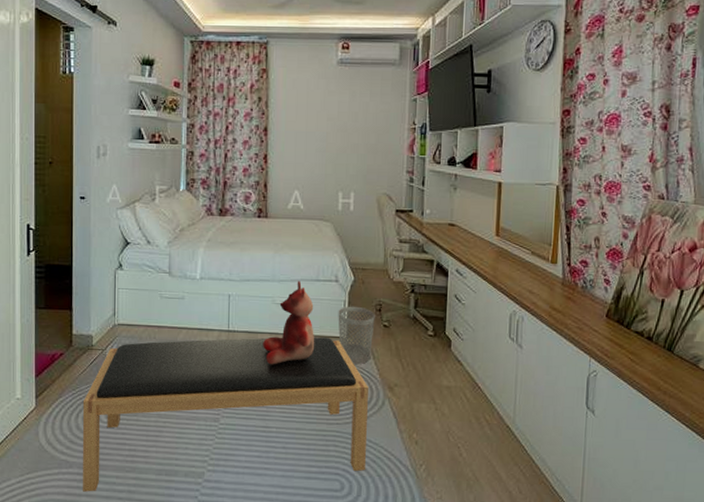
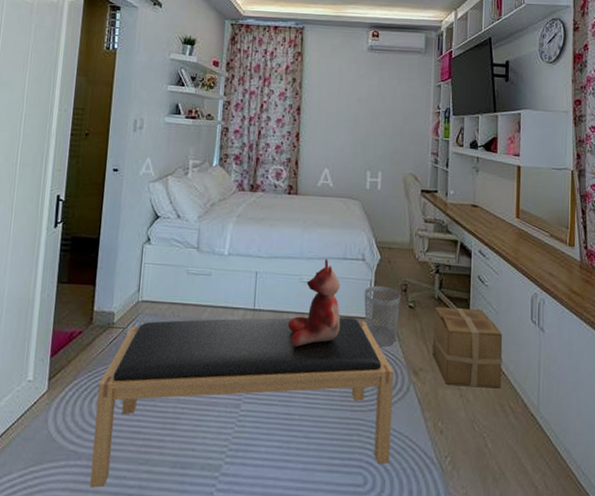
cardboard box: none [407,325,480,402] -> present [432,307,503,389]

